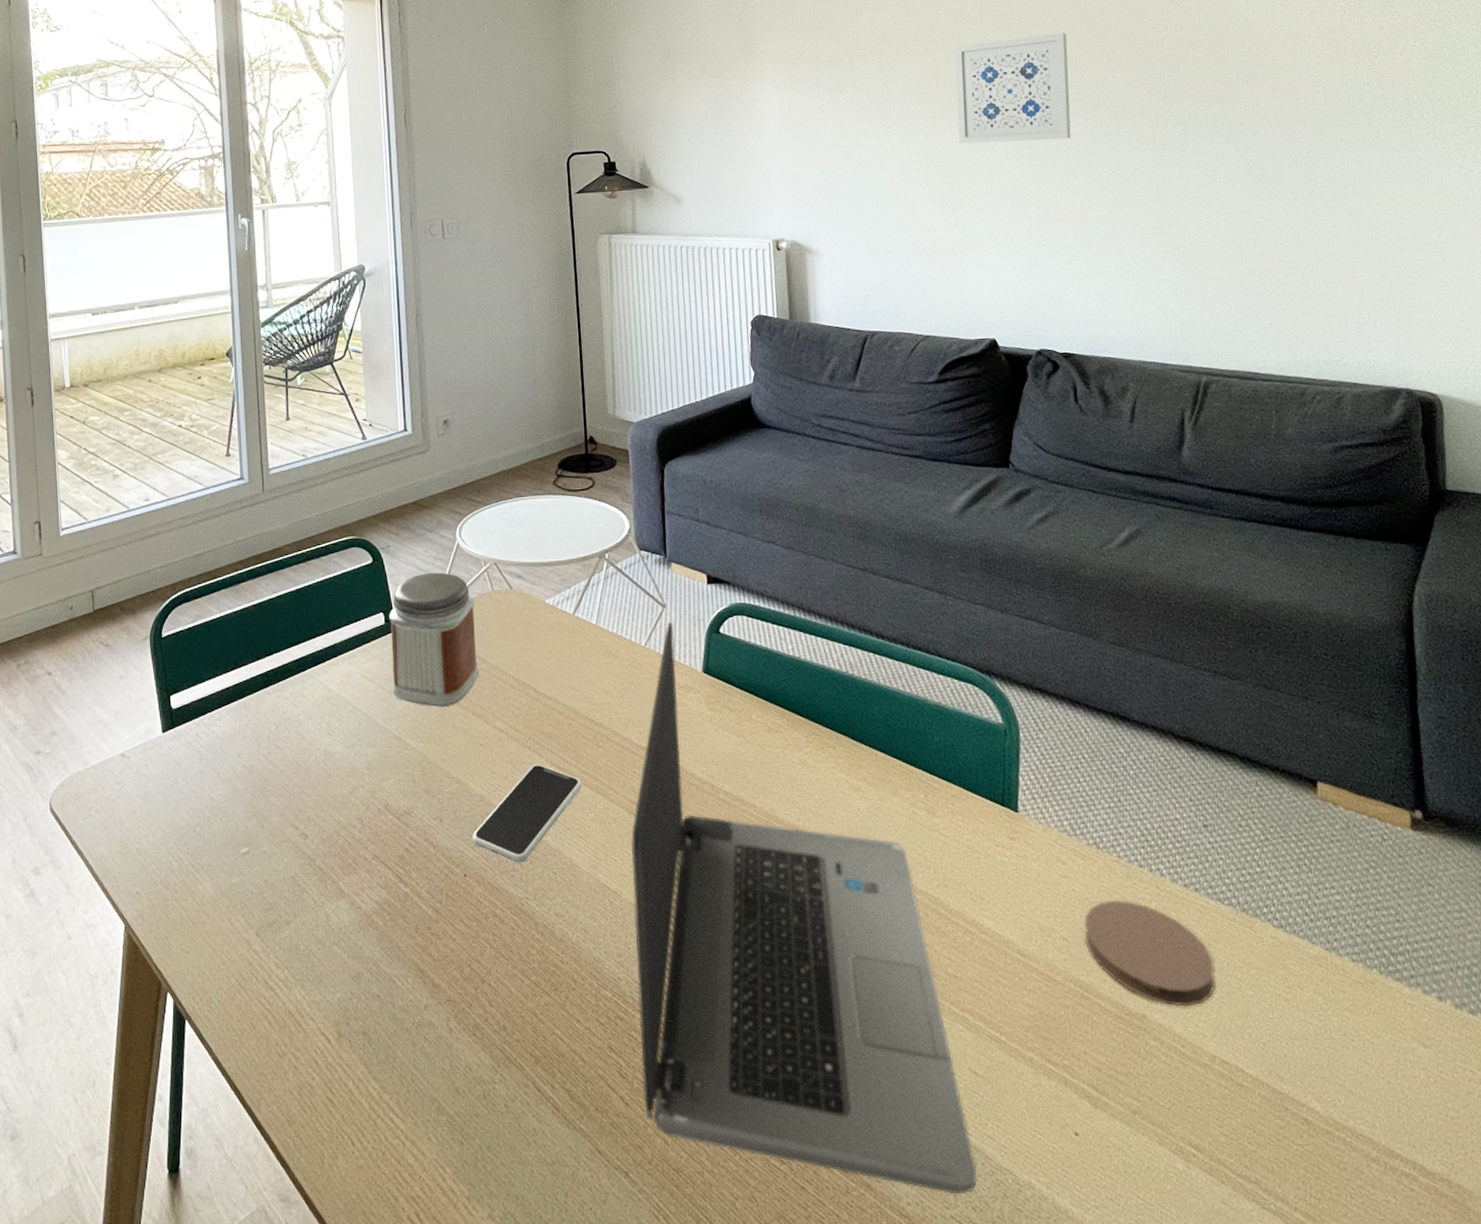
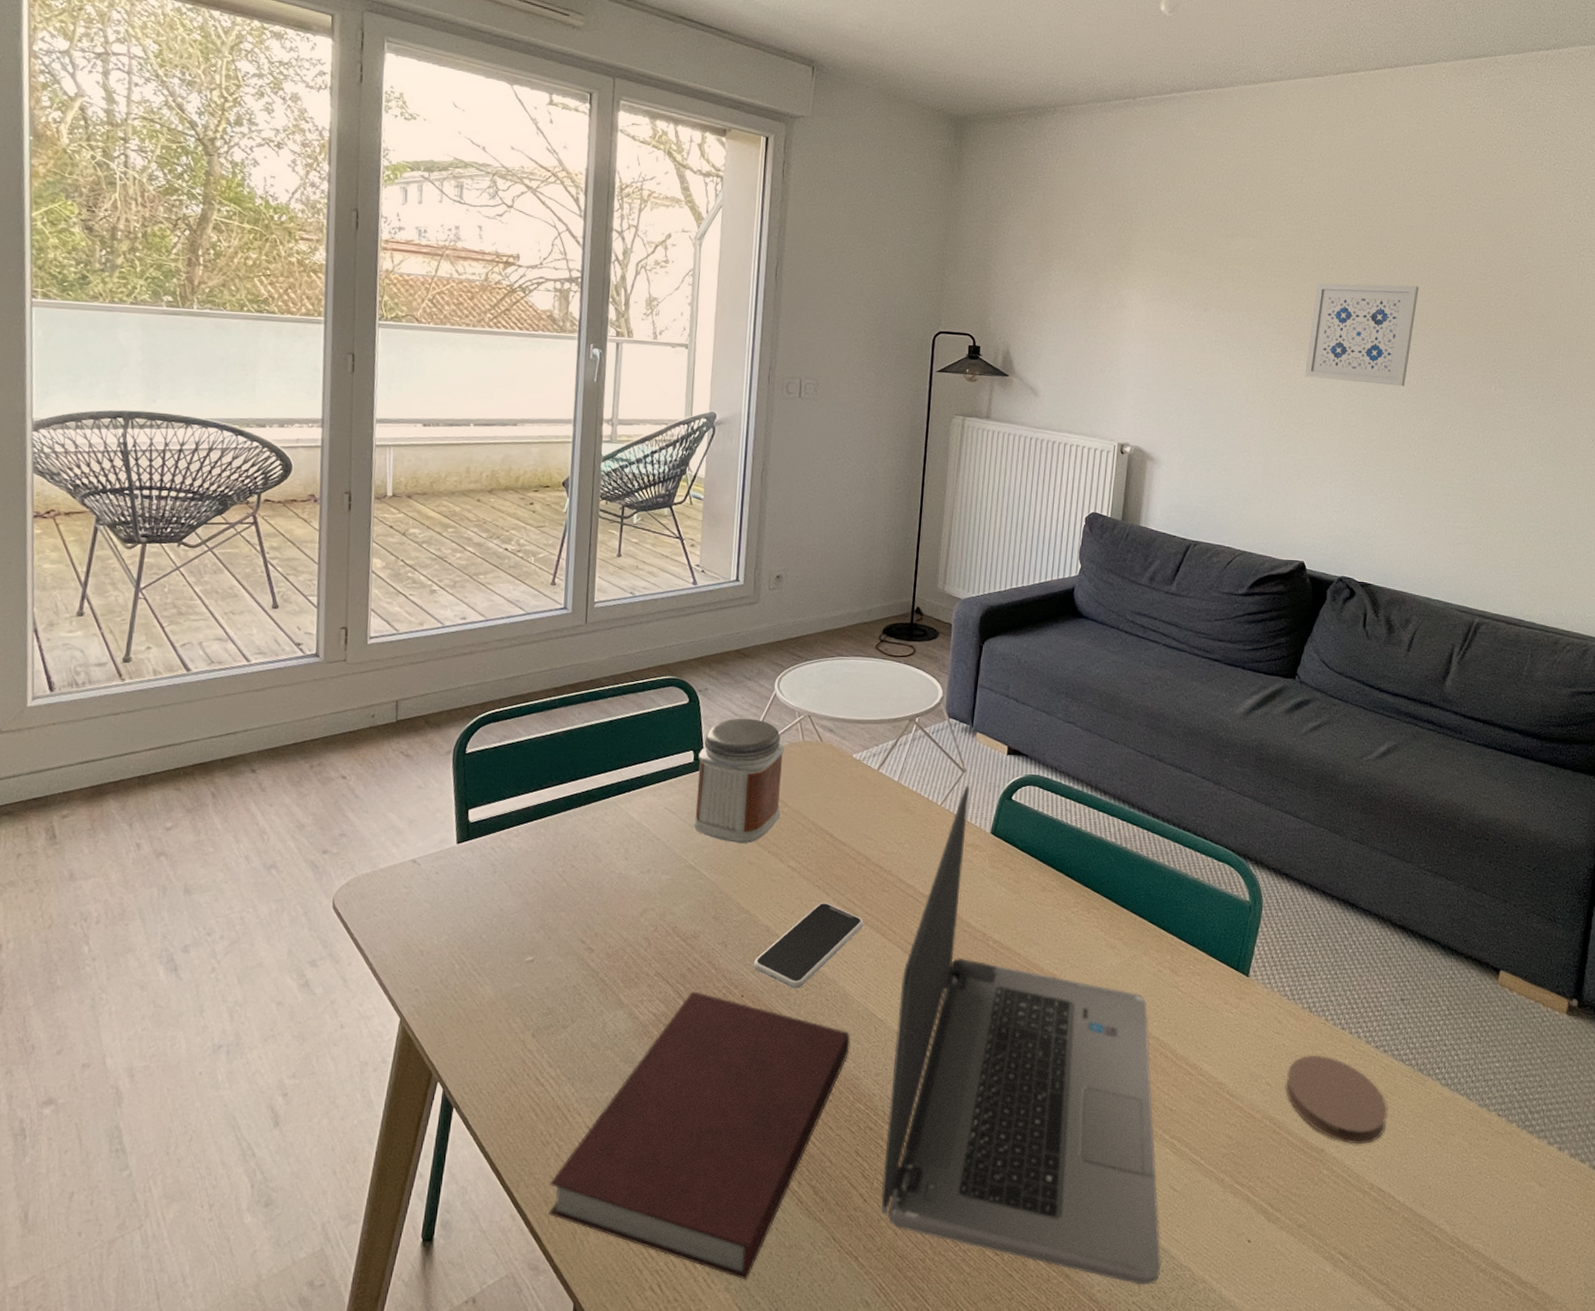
notebook: none [291,874,587,1205] -> present [547,991,851,1280]

